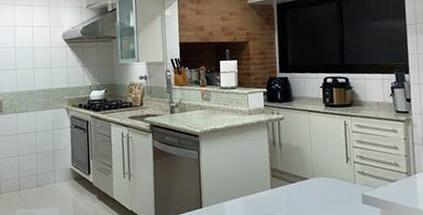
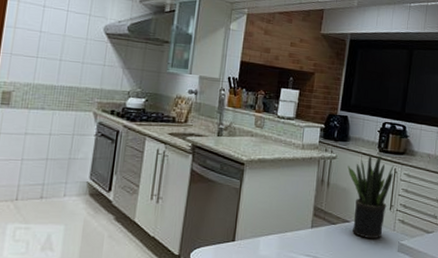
potted plant: none [296,110,344,194] -> present [347,155,395,239]

